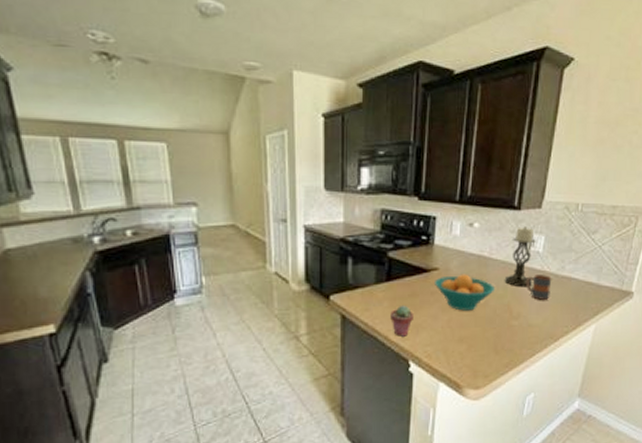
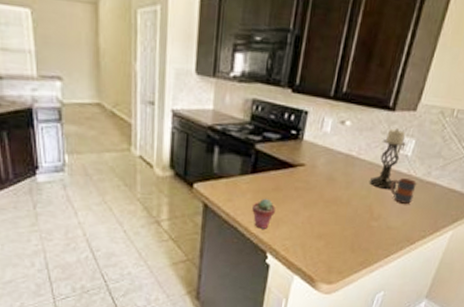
fruit bowl: present [433,274,494,311] -> none [298,171,359,209]

